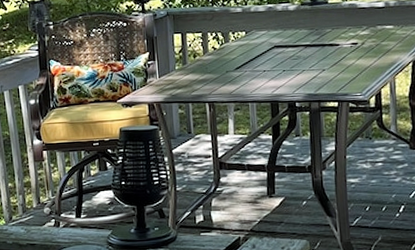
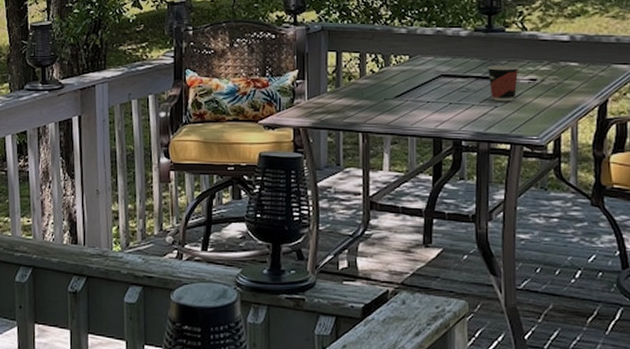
cup: none [315,32,342,66] -> present [488,65,519,102]

